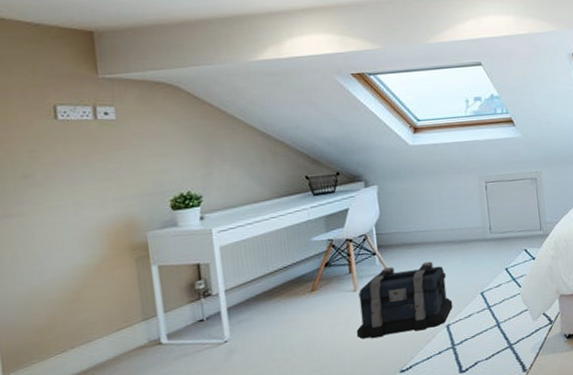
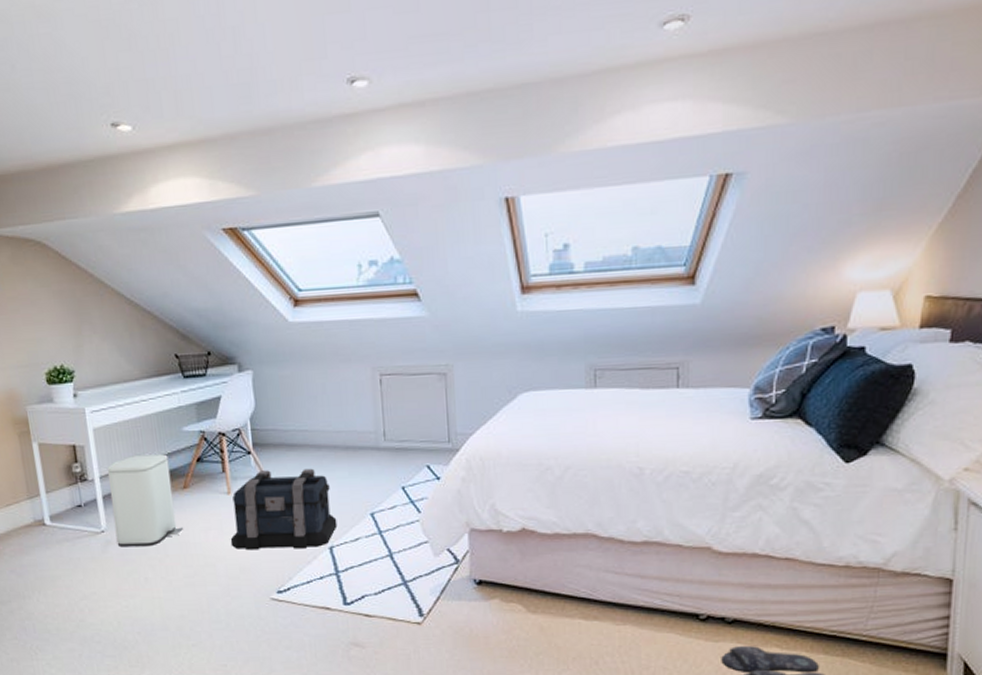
pedal bin: none [232,263,311,353] -> present [106,454,184,547]

